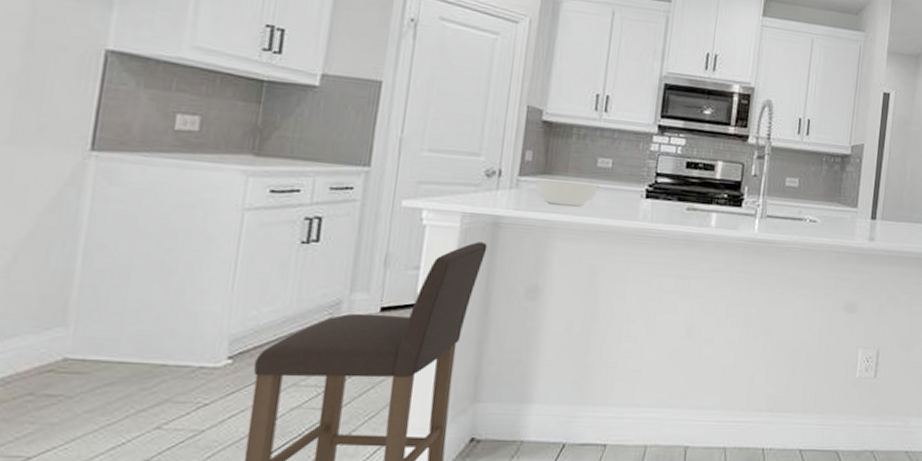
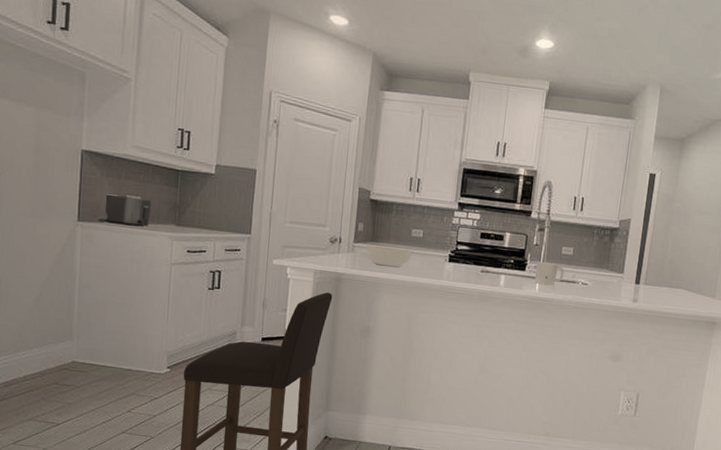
toaster: none [126,114,217,157] -> present [98,195,151,227]
mug: none [754,196,789,225] -> present [535,262,564,286]

